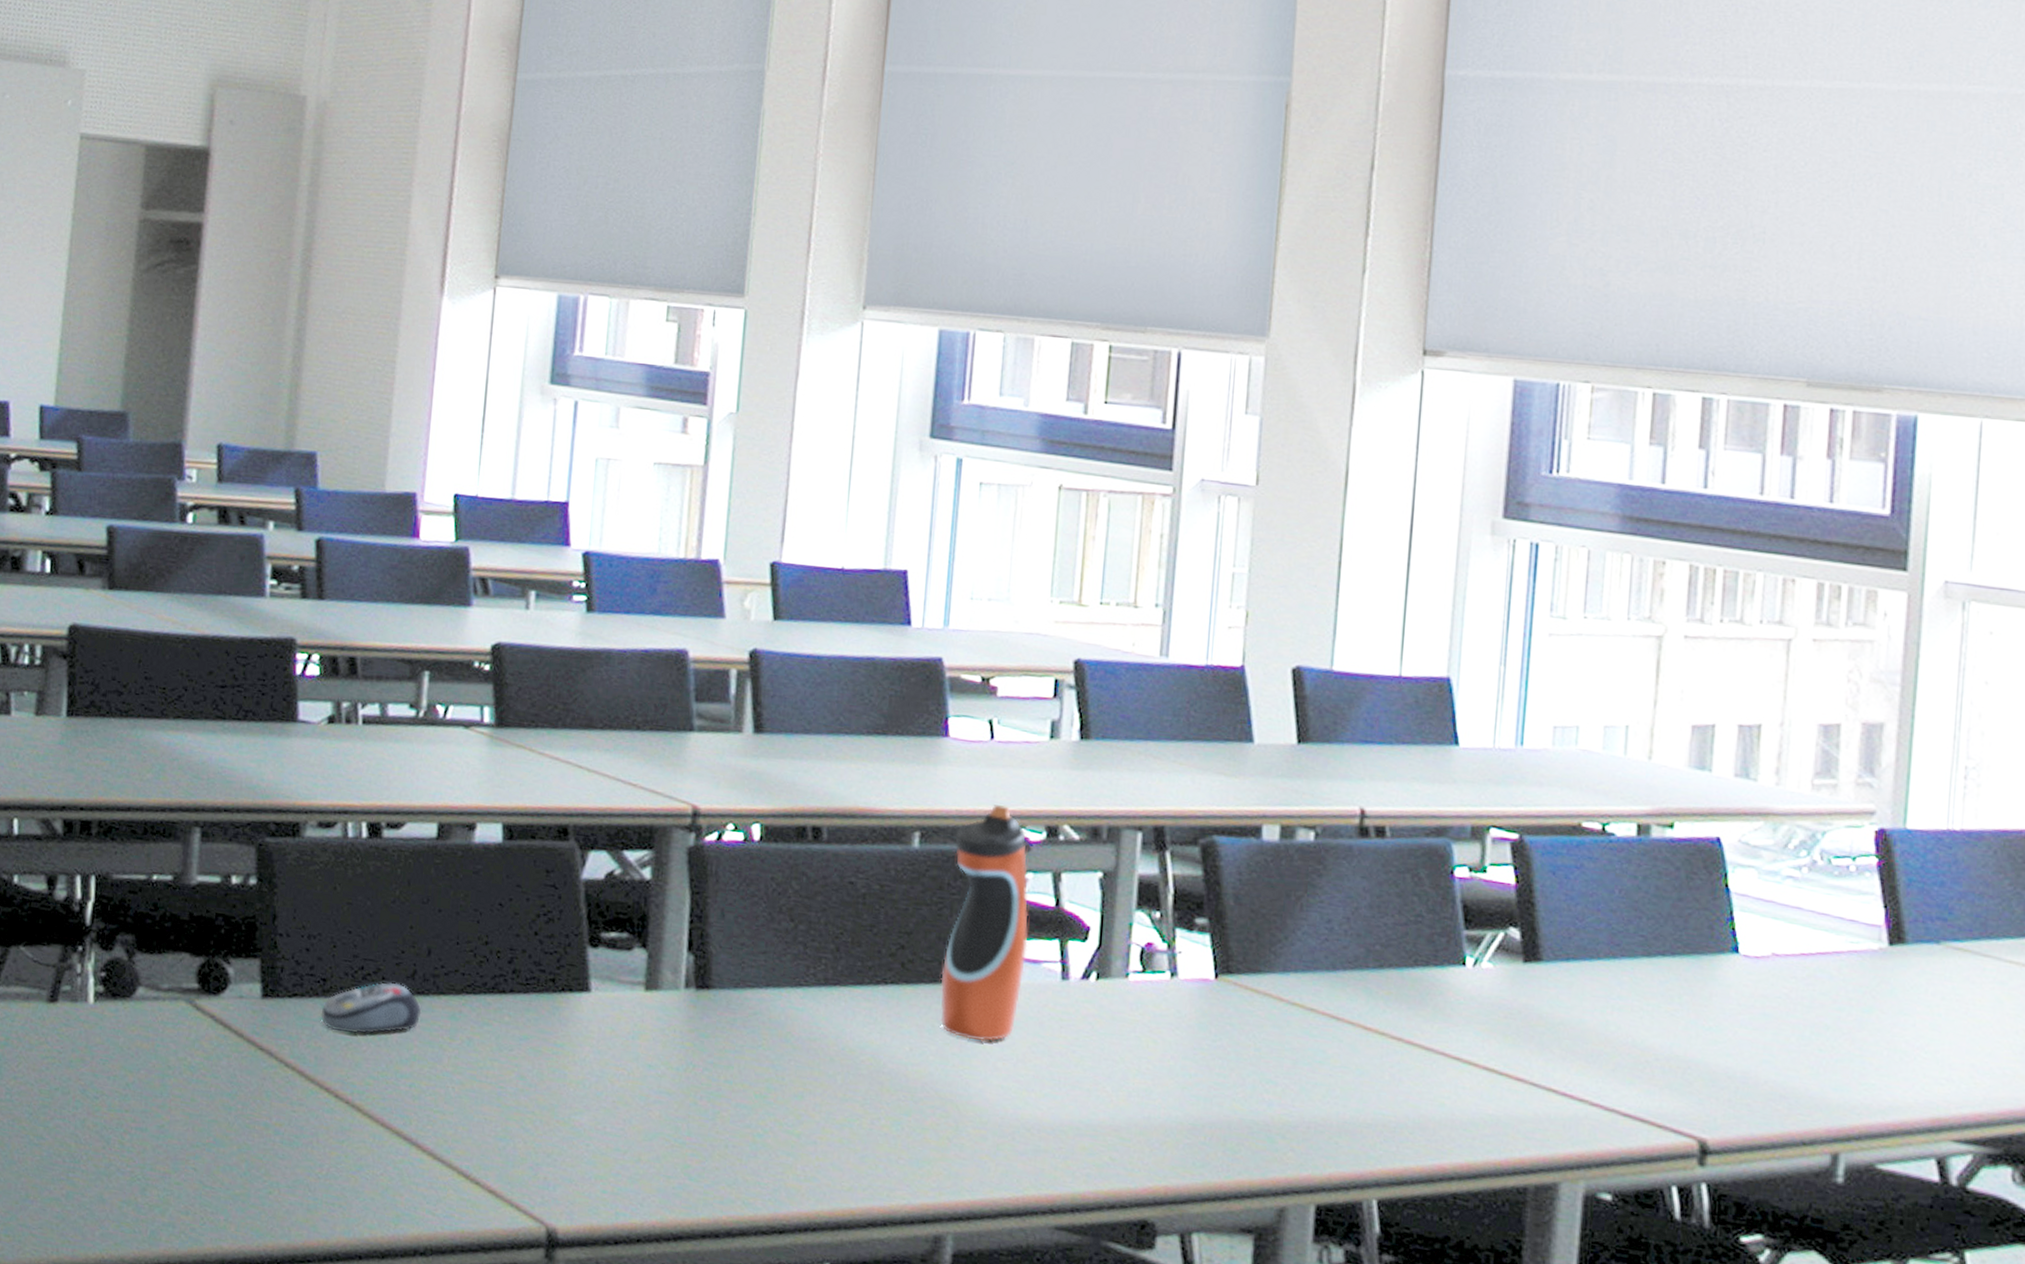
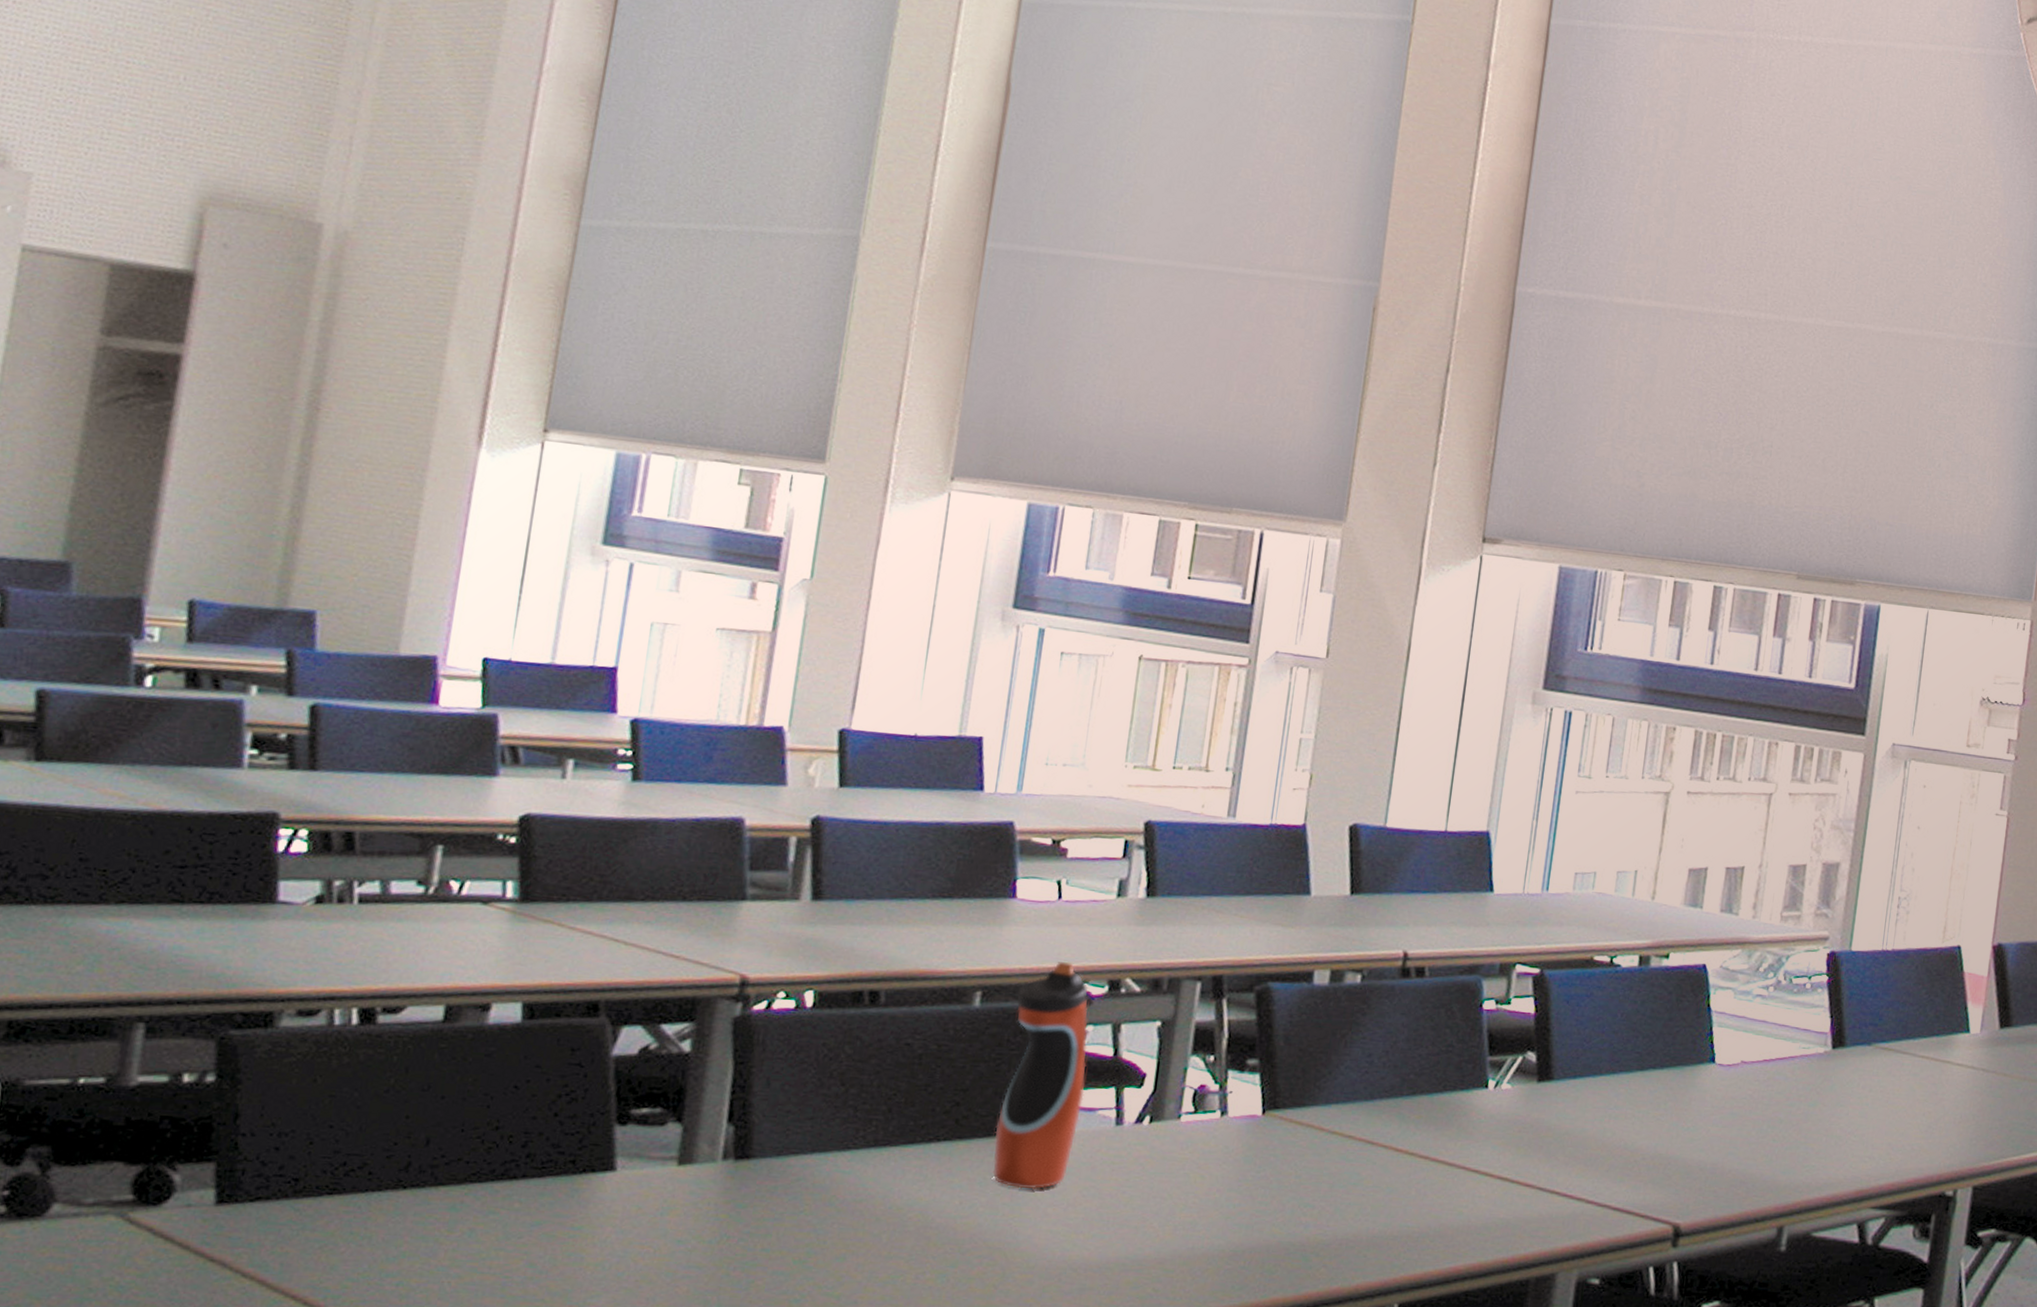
computer mouse: present [321,982,422,1035] -> none [290,1176,416,1235]

